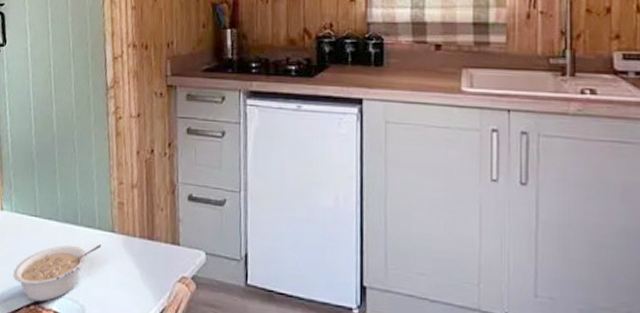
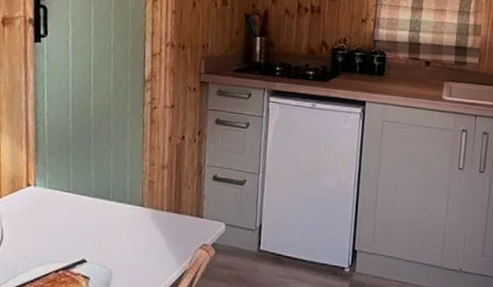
legume: present [13,244,102,302] -> none [43,217,132,268]

